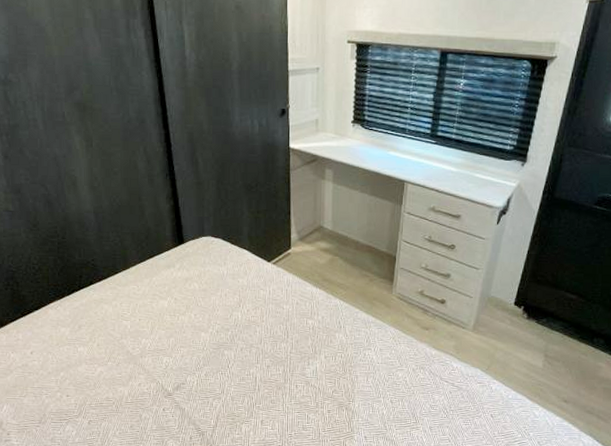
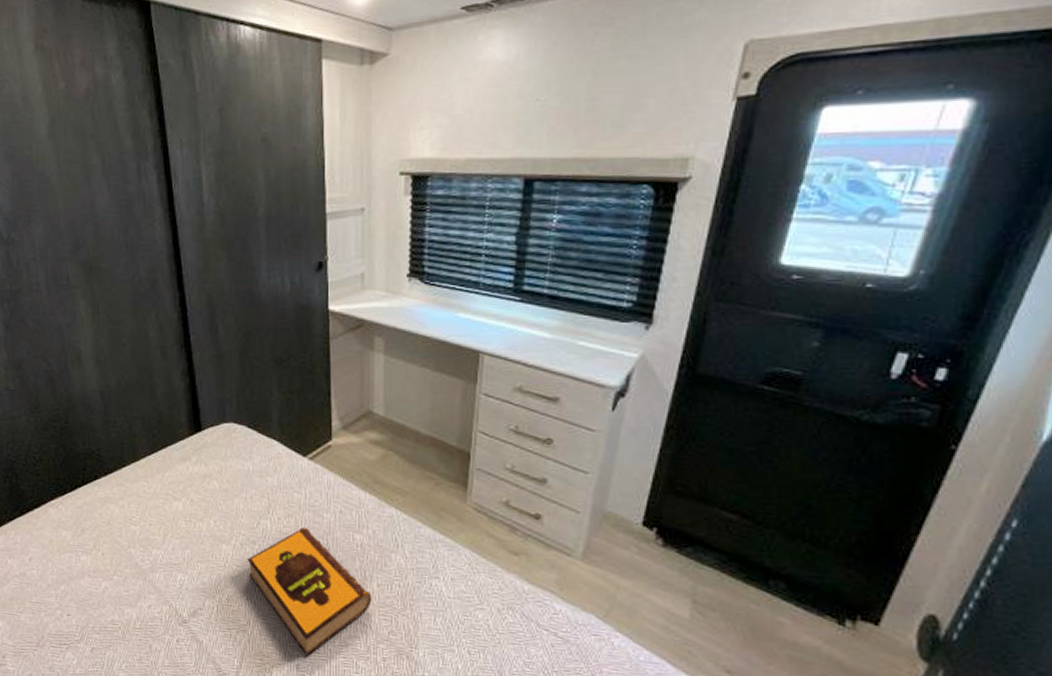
hardback book: none [221,317,321,414] -> present [247,527,372,657]

